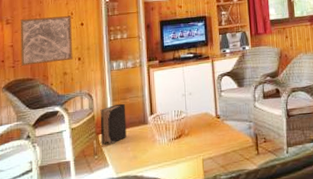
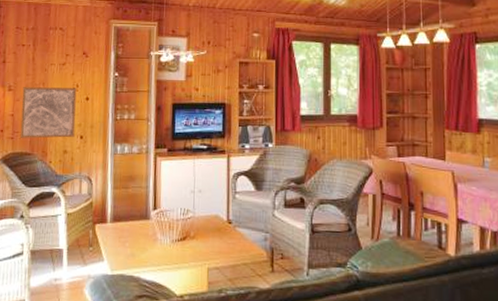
book: present [100,103,126,145] -> none [98,192,127,238]

